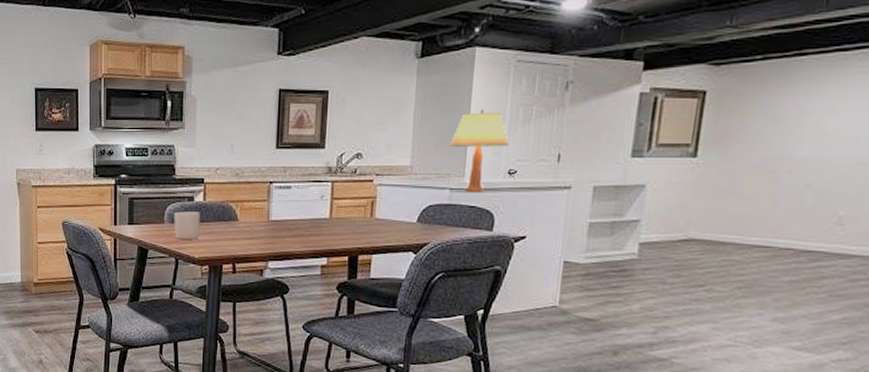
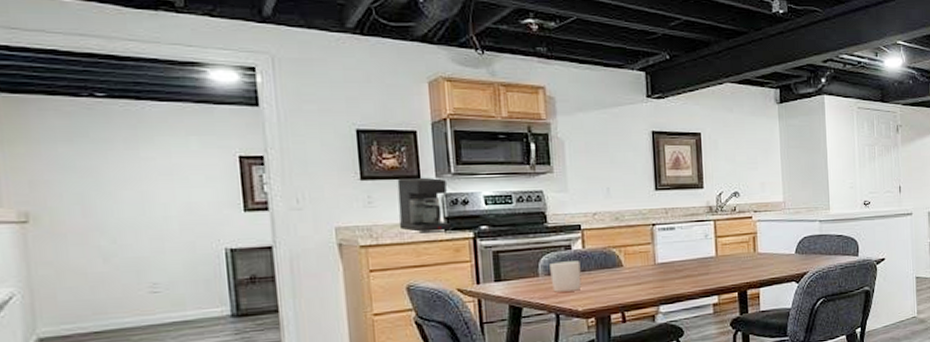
coffee maker: none [61,130,98,178] -> present [397,177,451,233]
table lamp: present [450,109,510,193] -> none [814,149,862,223]

